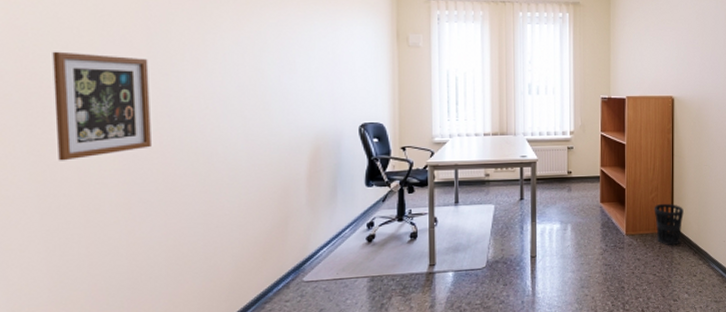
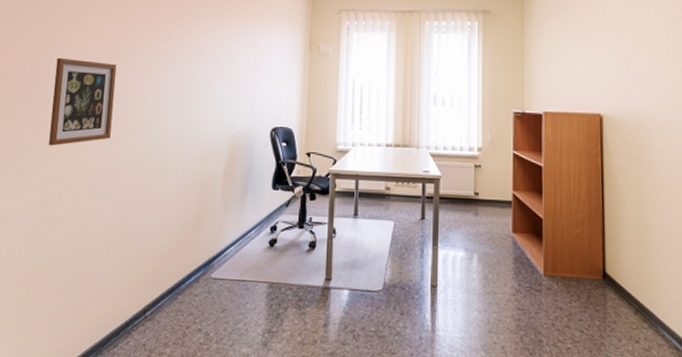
wastebasket: present [654,203,684,246] -> none [579,241,619,298]

